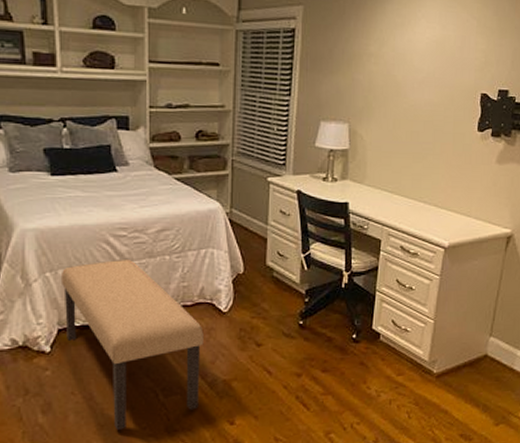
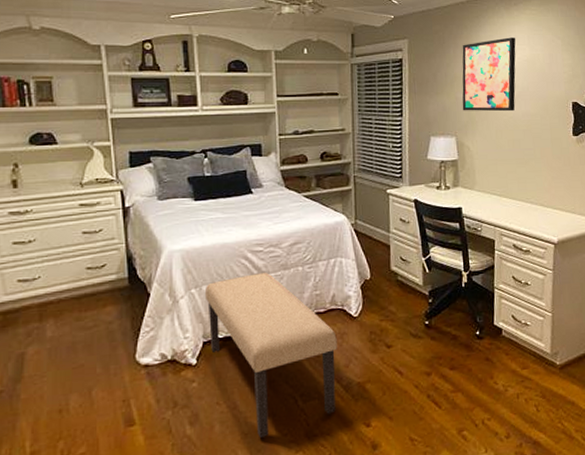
wall art: none [358,12,425,99] -> present [462,37,516,112]

